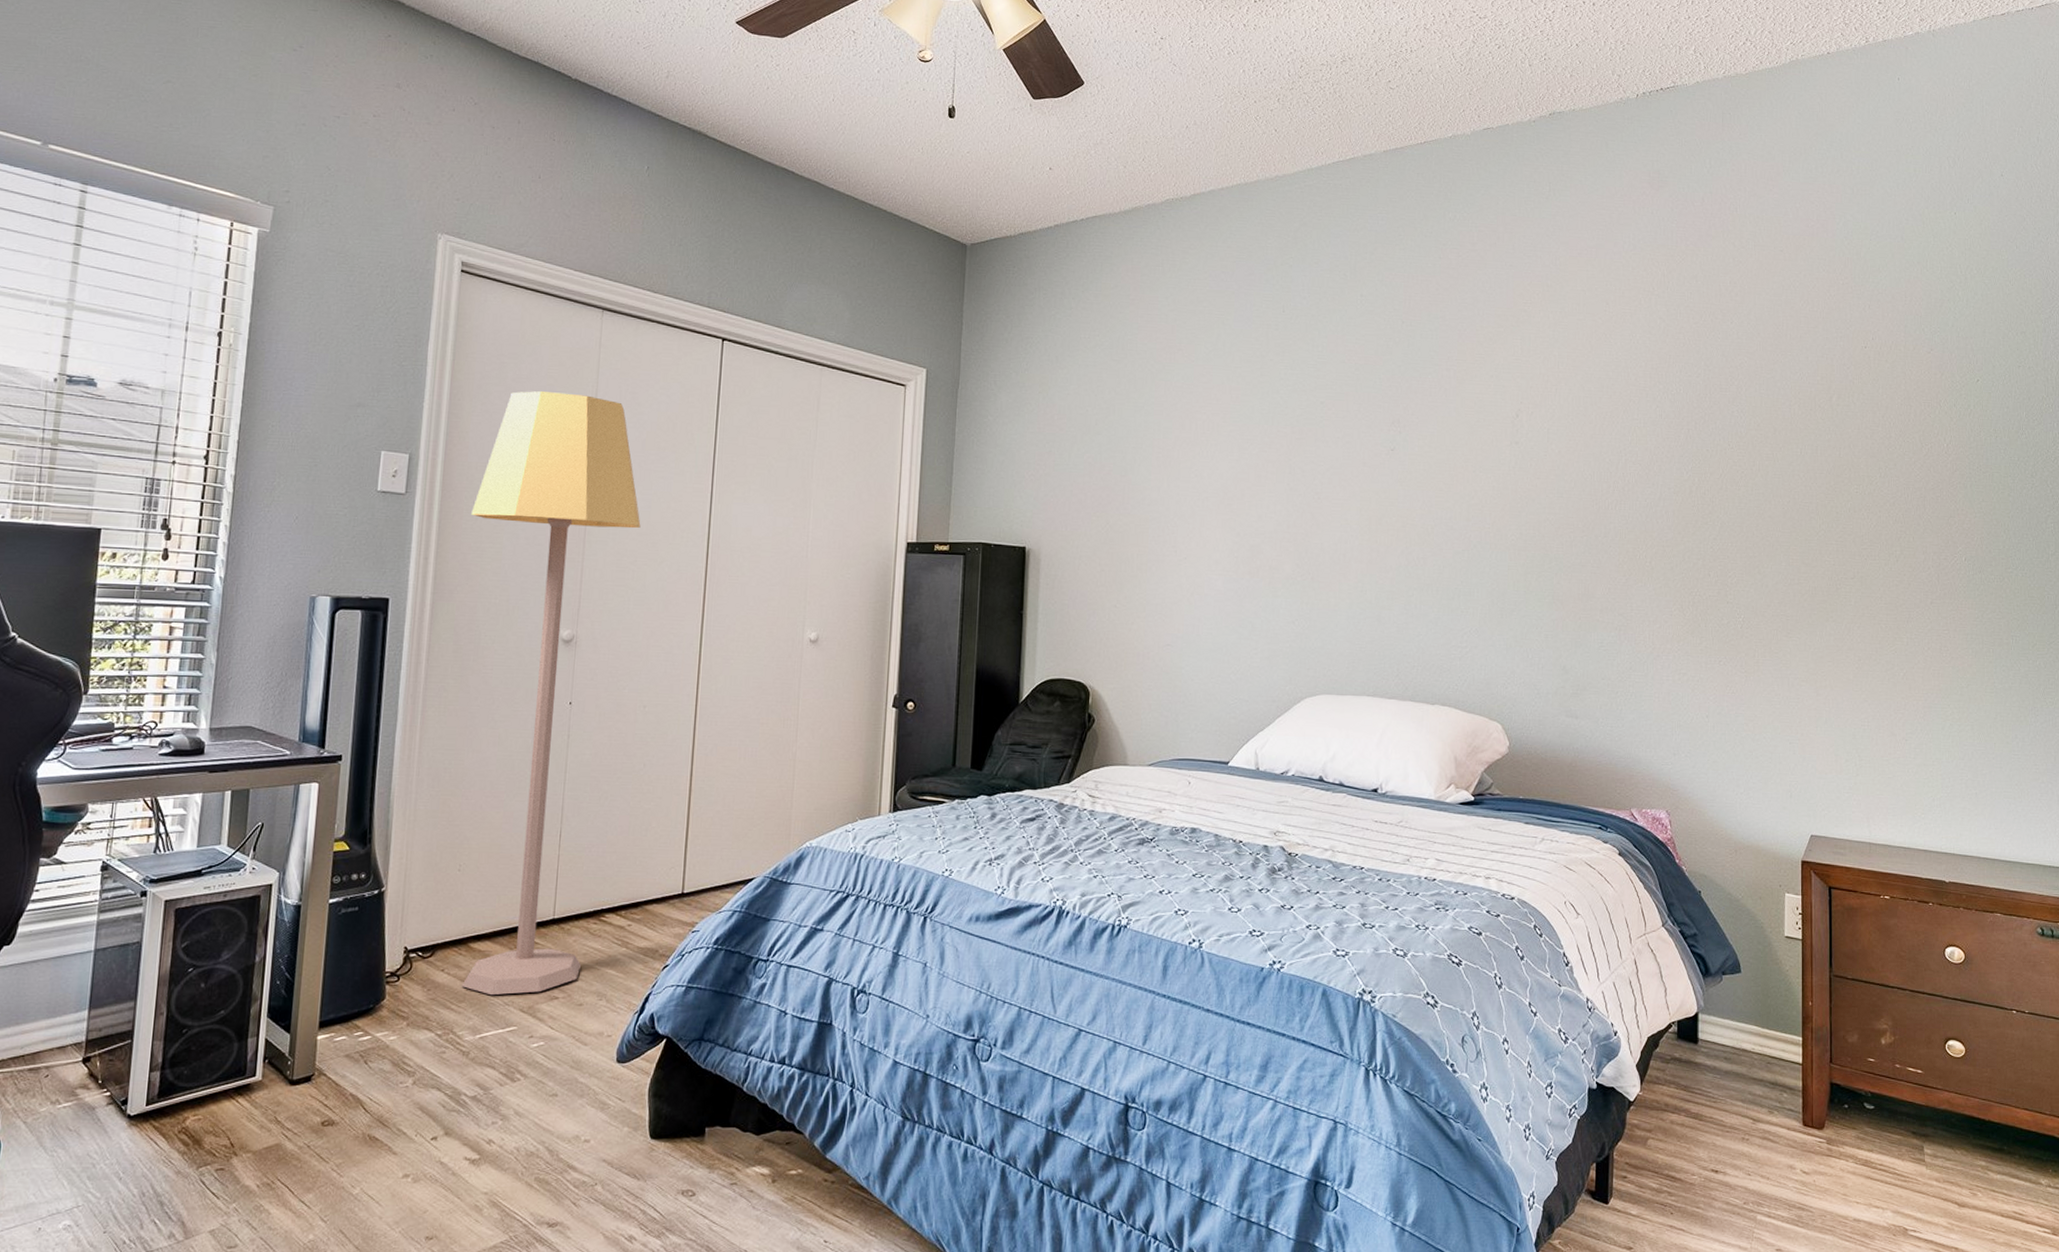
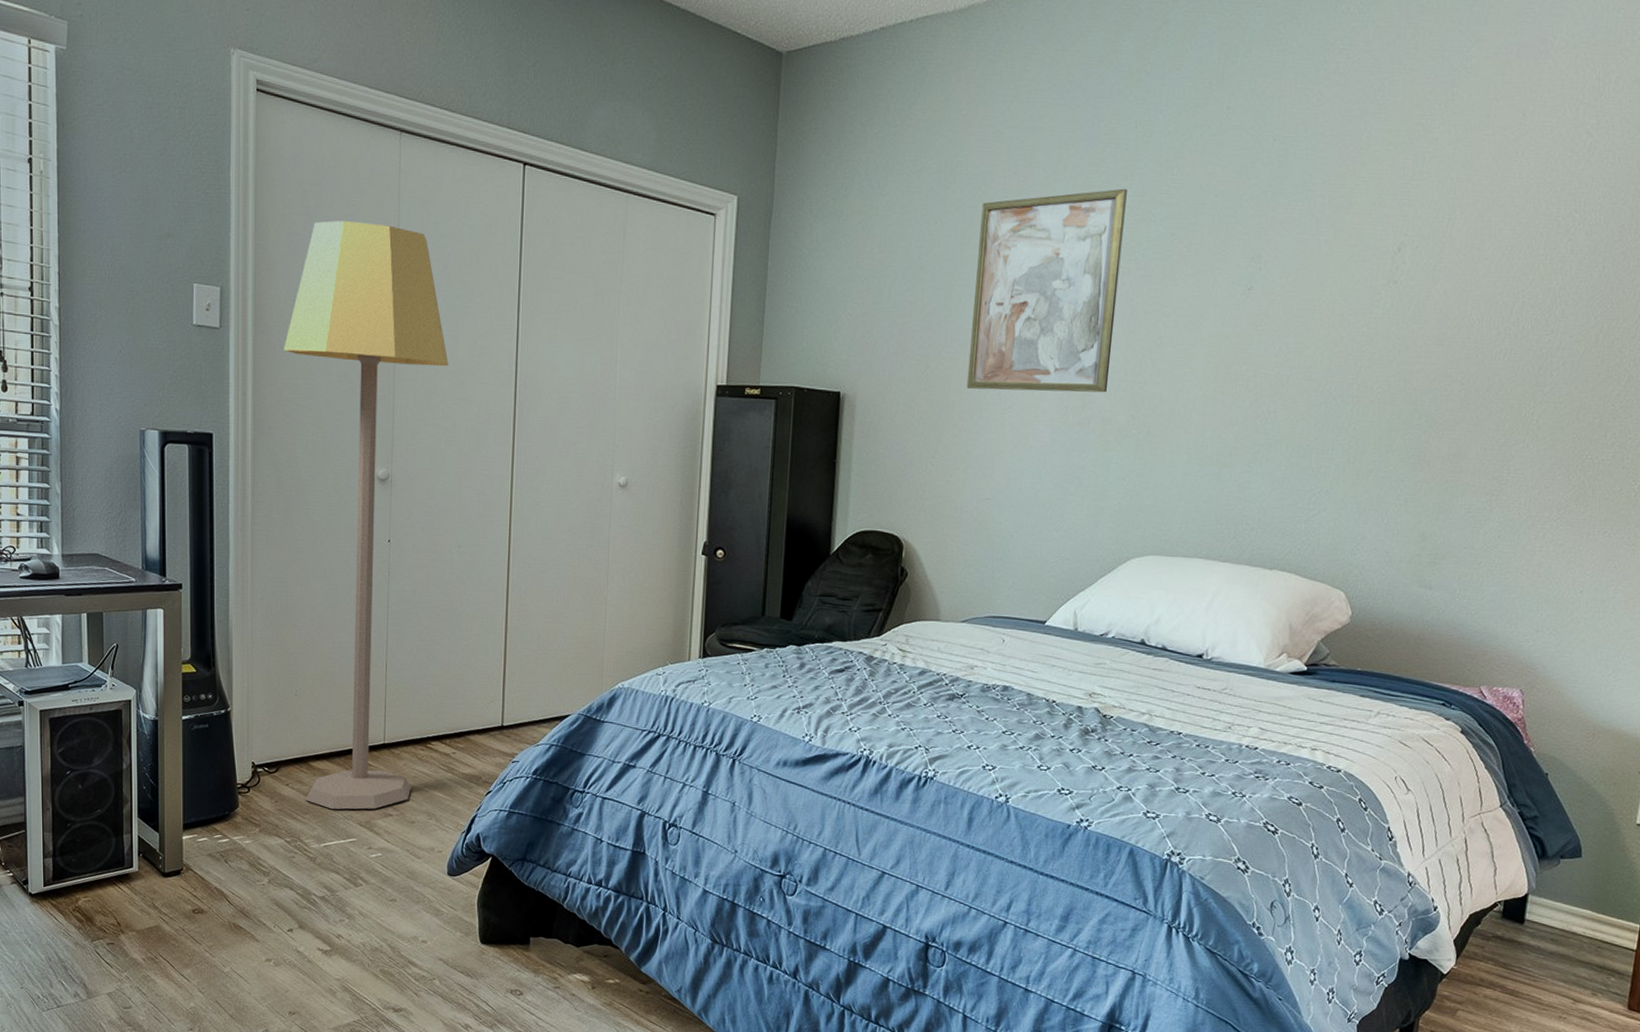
wall art: none [1144,363,1279,544] -> present [966,188,1127,393]

